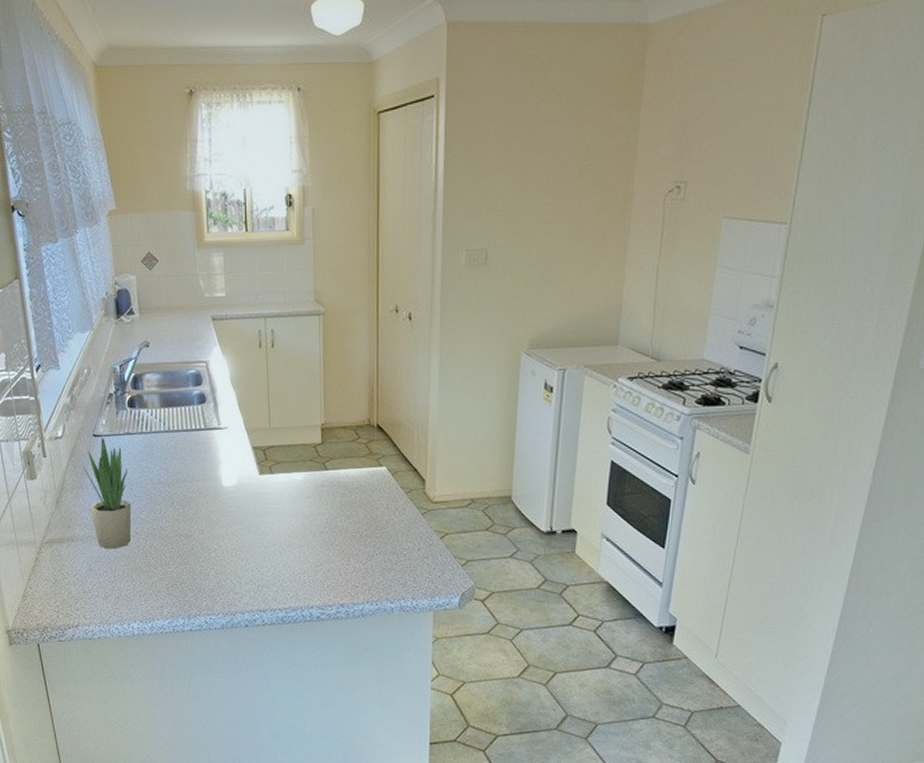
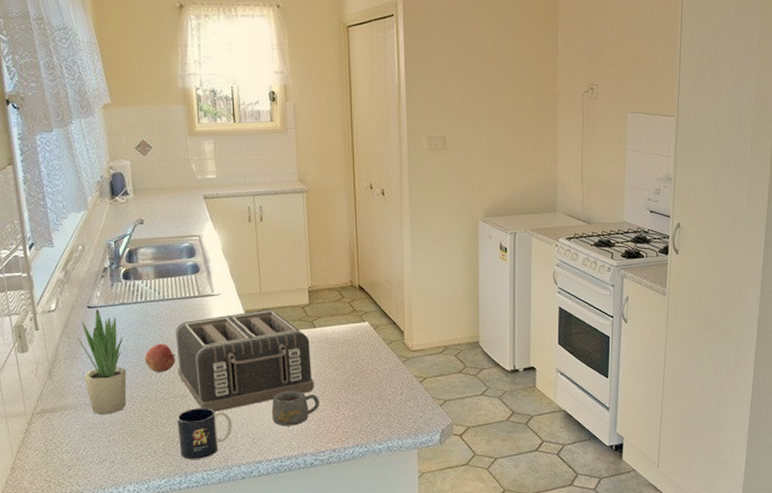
apple: none [149,478,180,509] -> present [144,343,175,372]
toaster: none [181,447,324,555] -> present [176,309,314,413]
mug: none [181,549,237,603] -> present [177,408,232,460]
mug: none [278,537,329,576] -> present [272,390,320,426]

